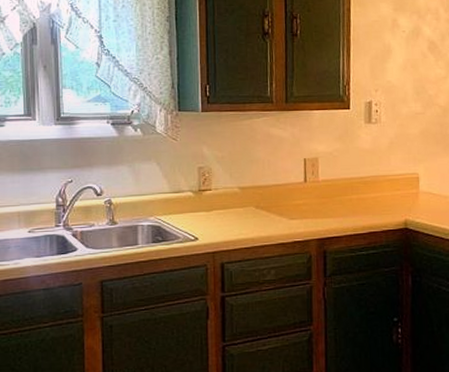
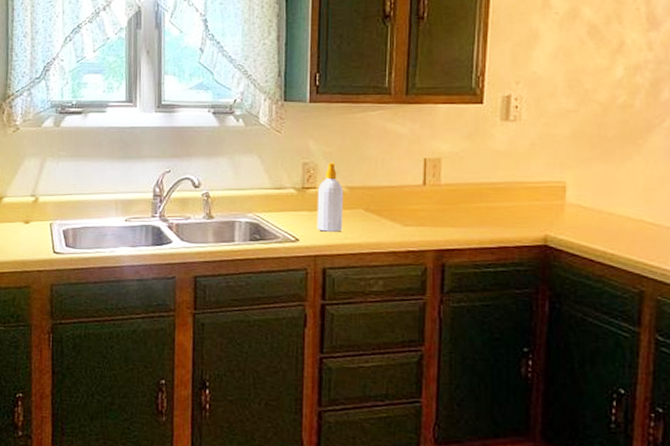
soap bottle: none [212,166,237,230] -> present [316,162,344,232]

